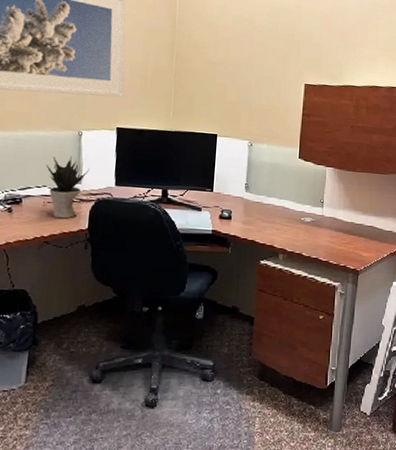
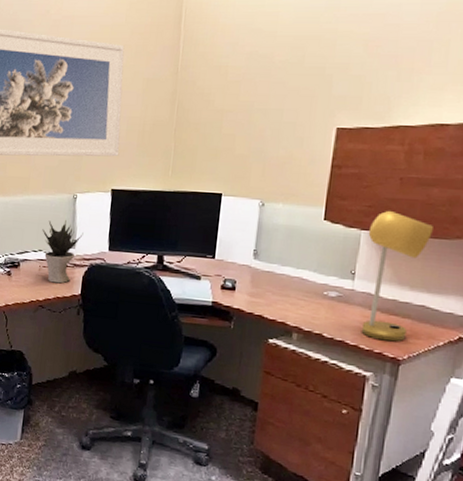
desk lamp: none [330,152,375,256] -> present [361,211,433,342]

